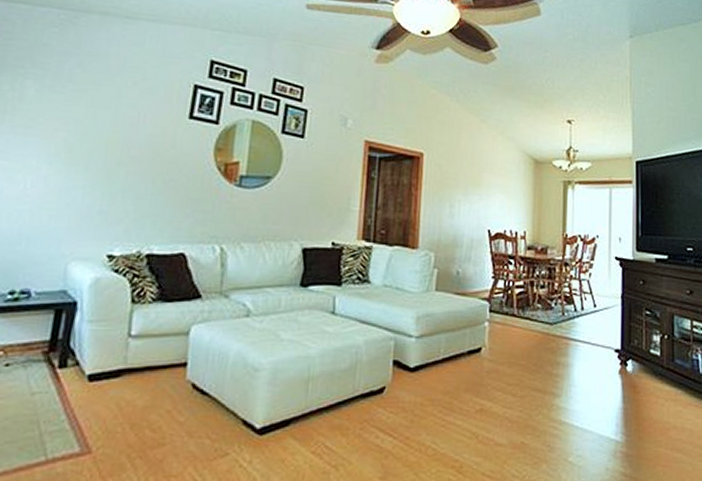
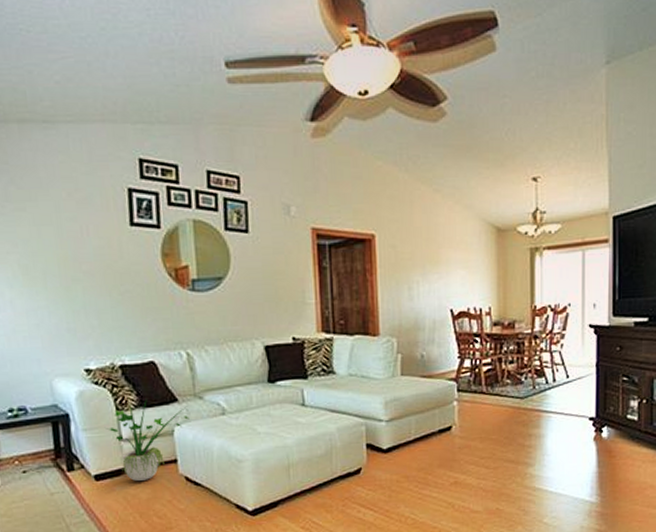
potted plant: none [115,288,212,385] -> present [106,396,190,481]

